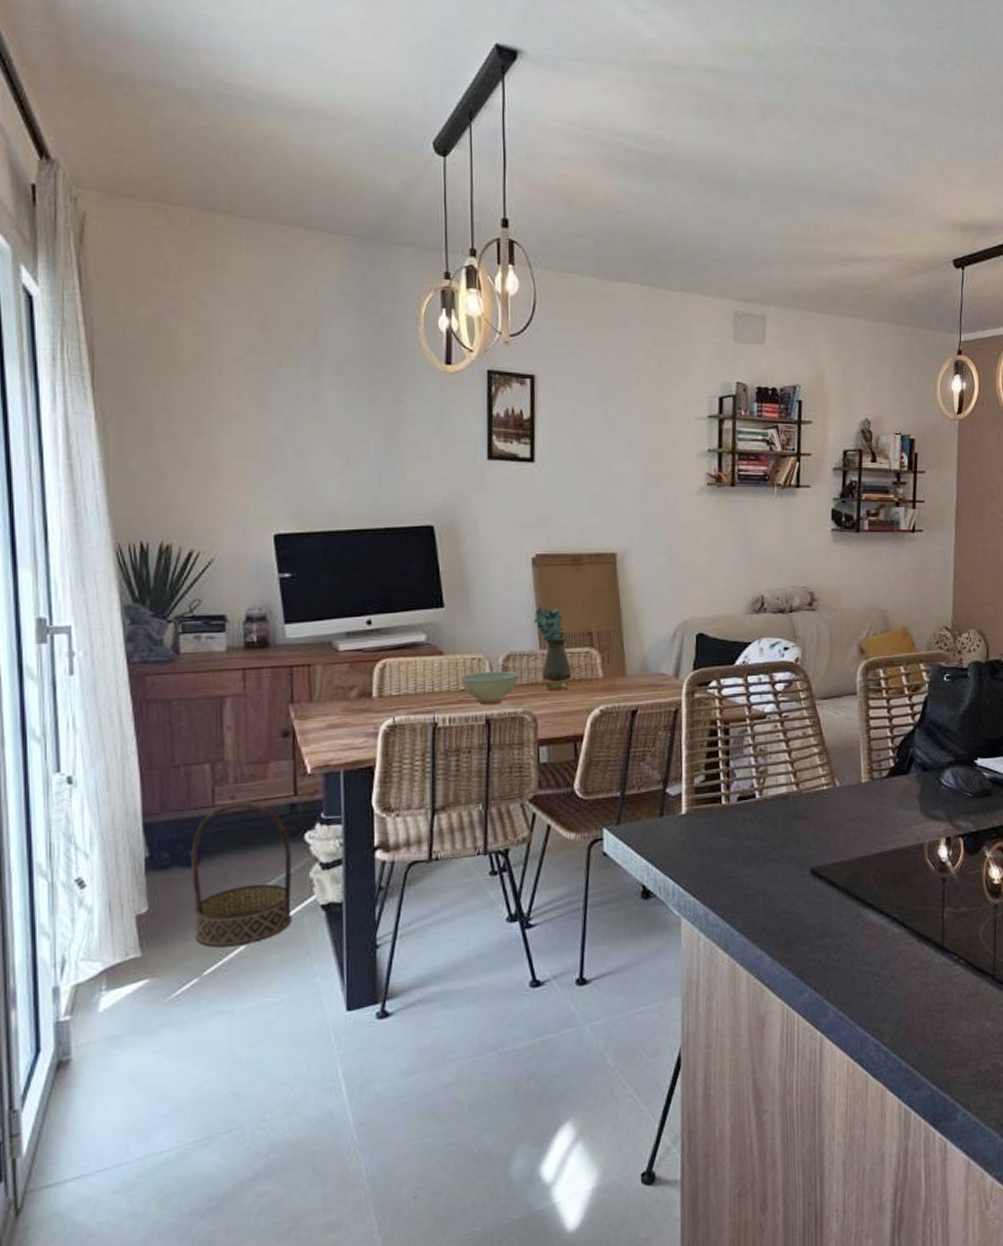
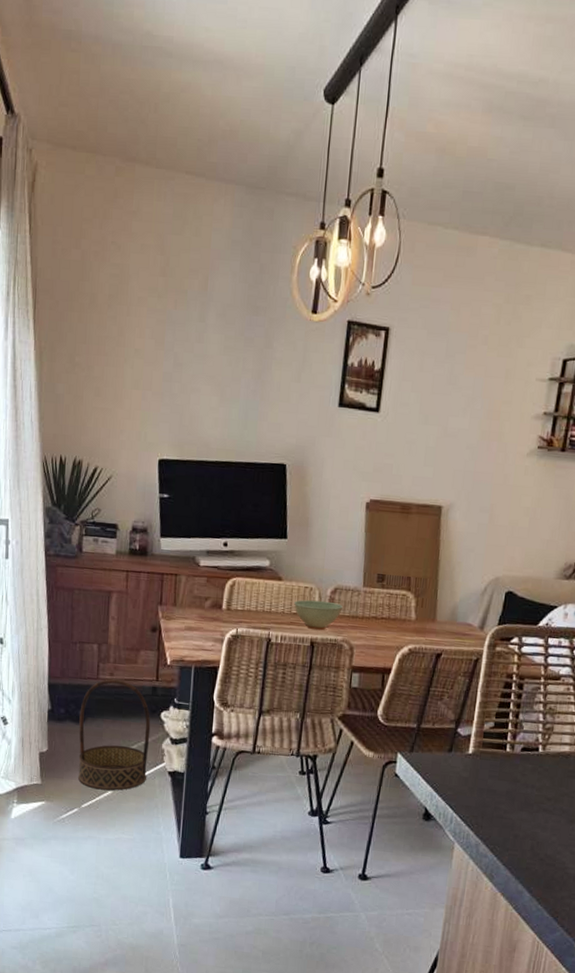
vase: present [533,604,572,692] -> none [360,545,389,627]

